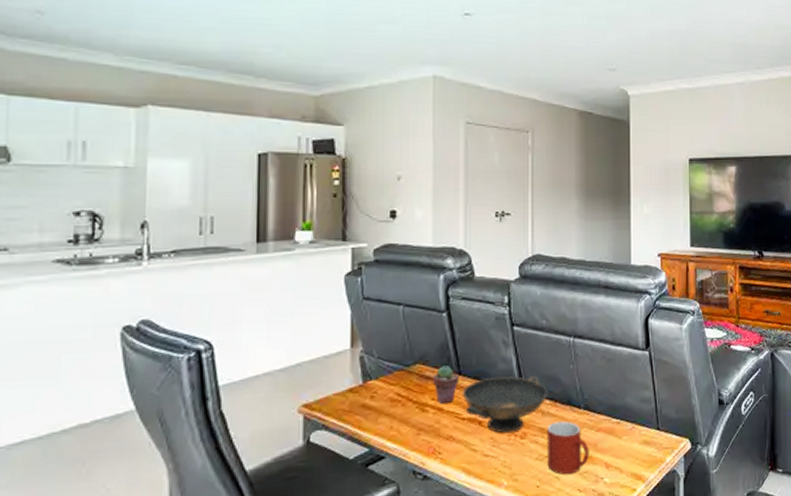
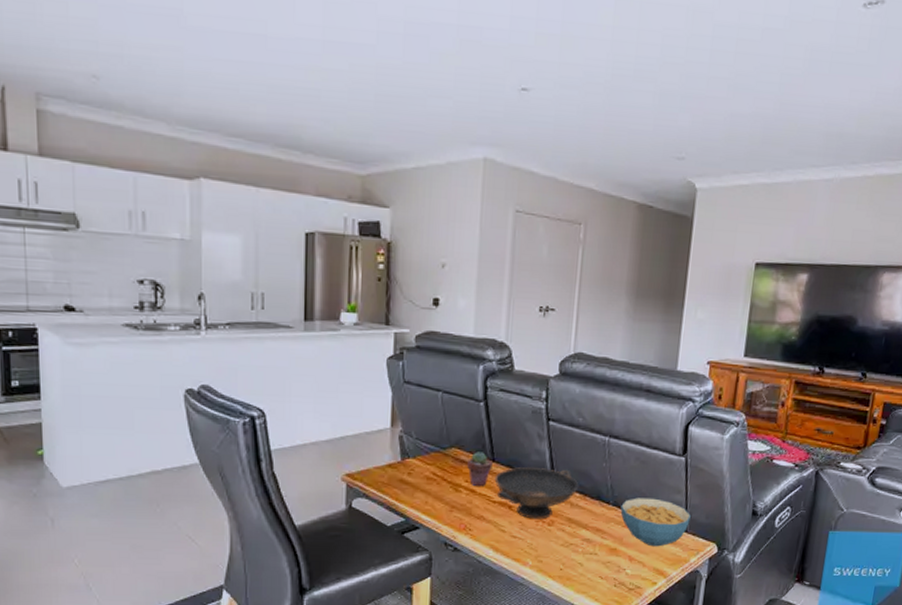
mug: present [547,421,589,475] -> none [572,514,615,563]
cereal bowl: none [592,397,661,450] -> present [620,498,691,547]

